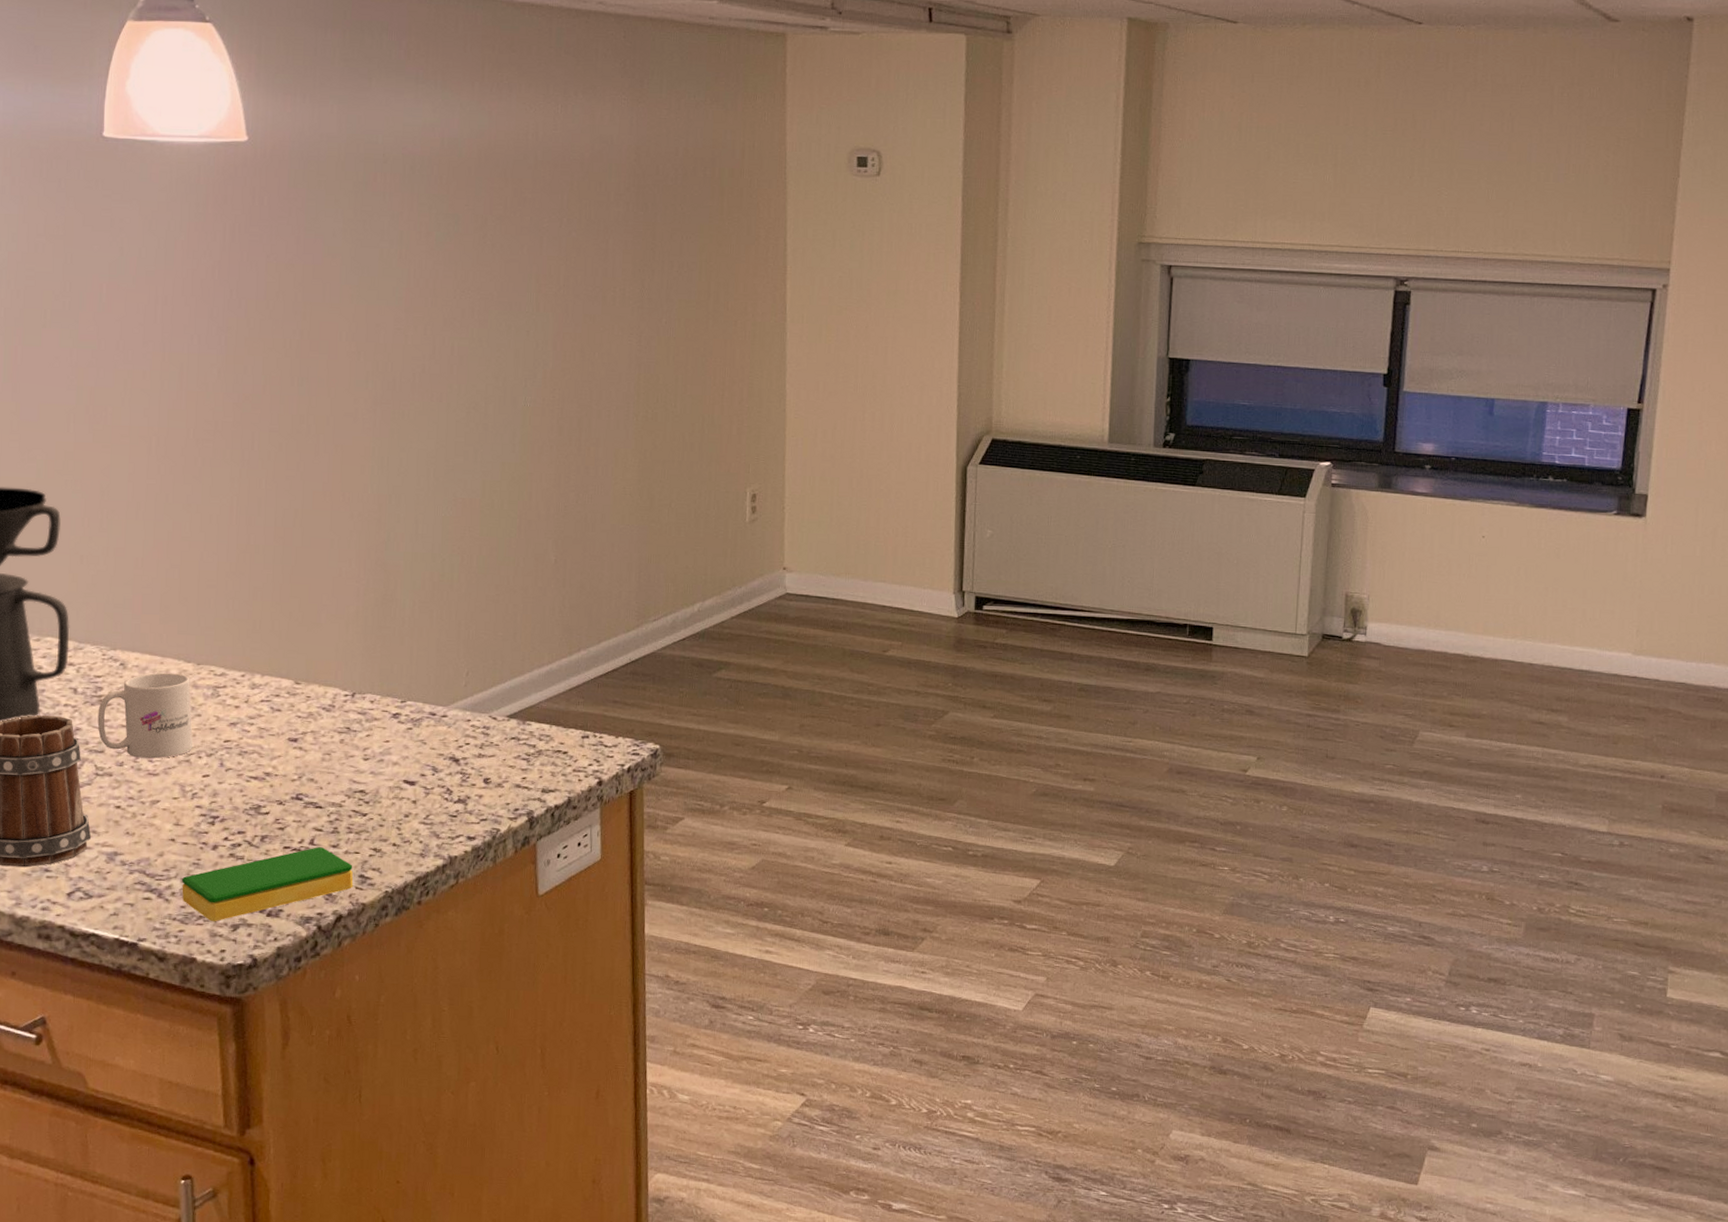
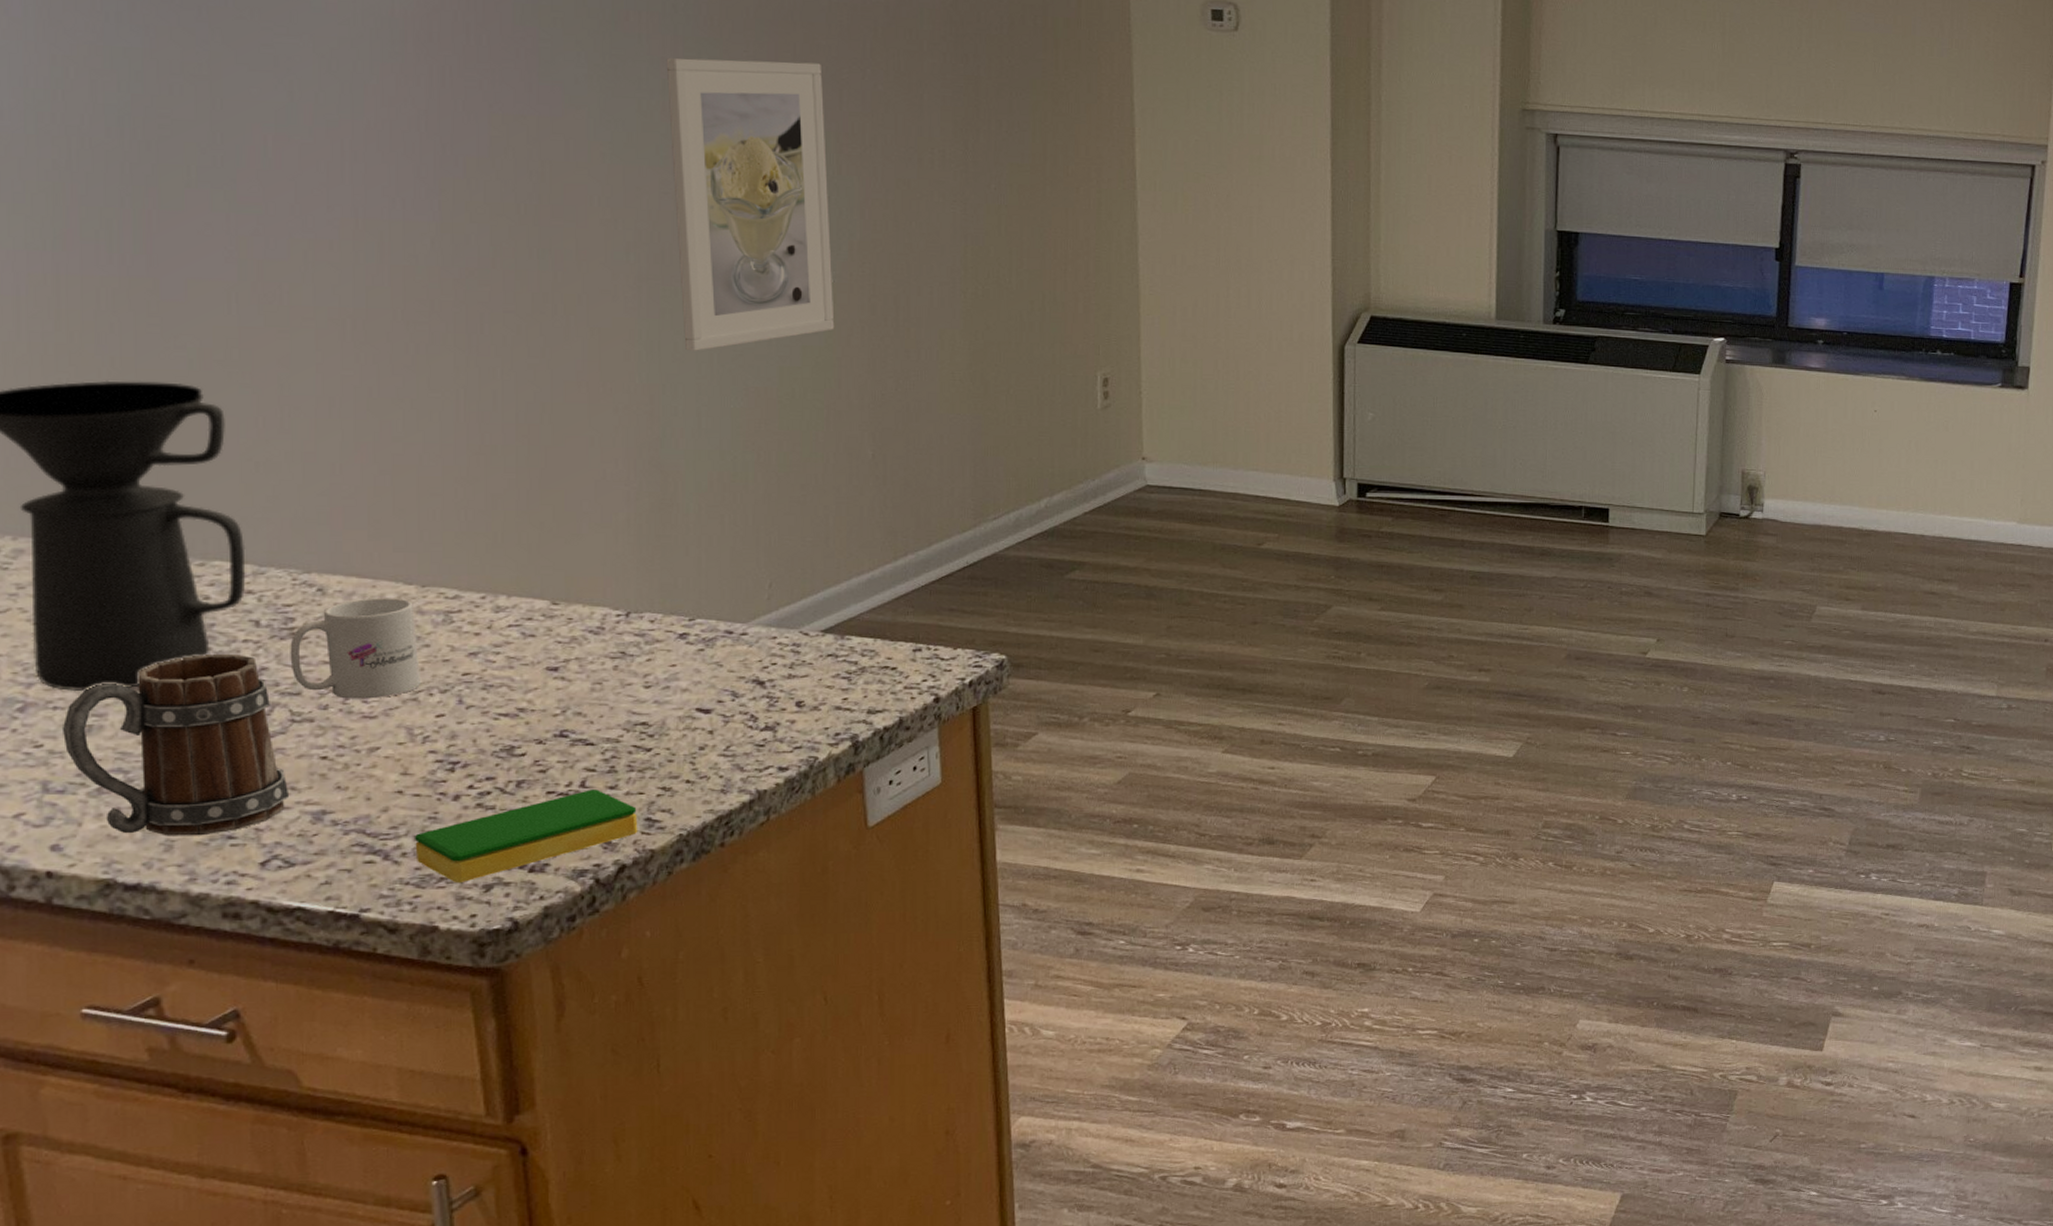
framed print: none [403,212,529,466] -> present [666,57,835,351]

